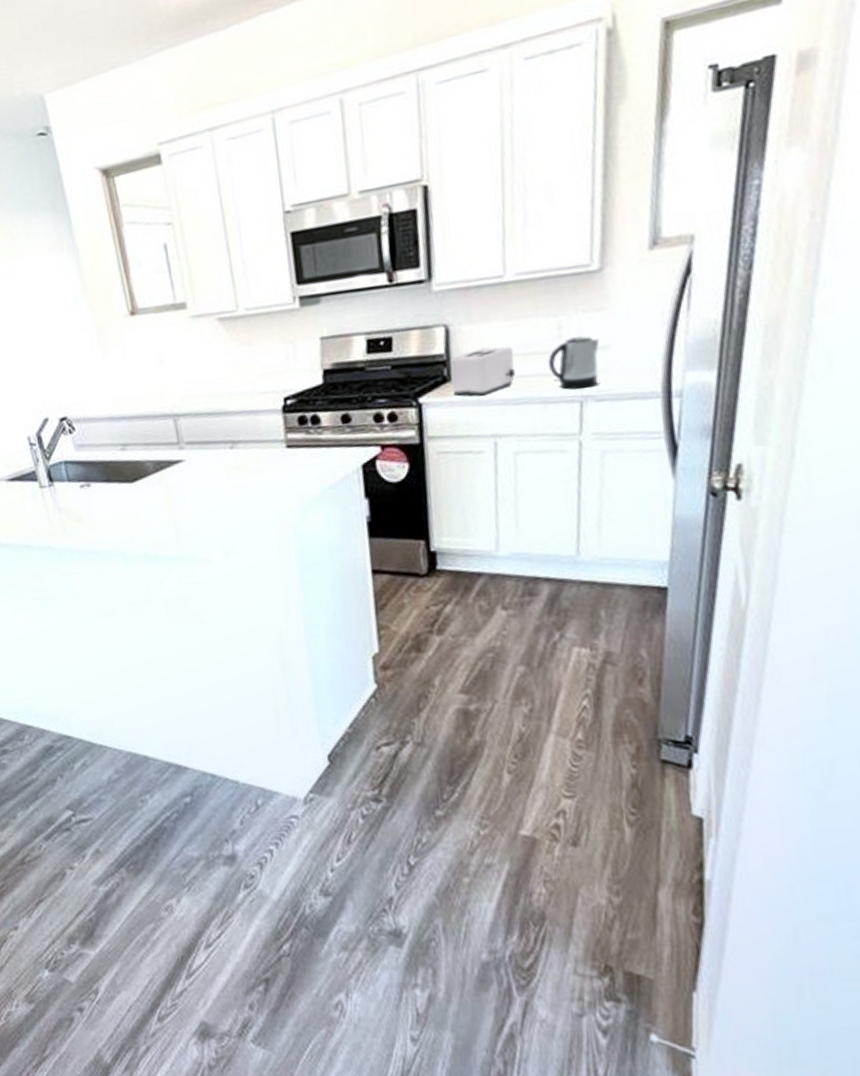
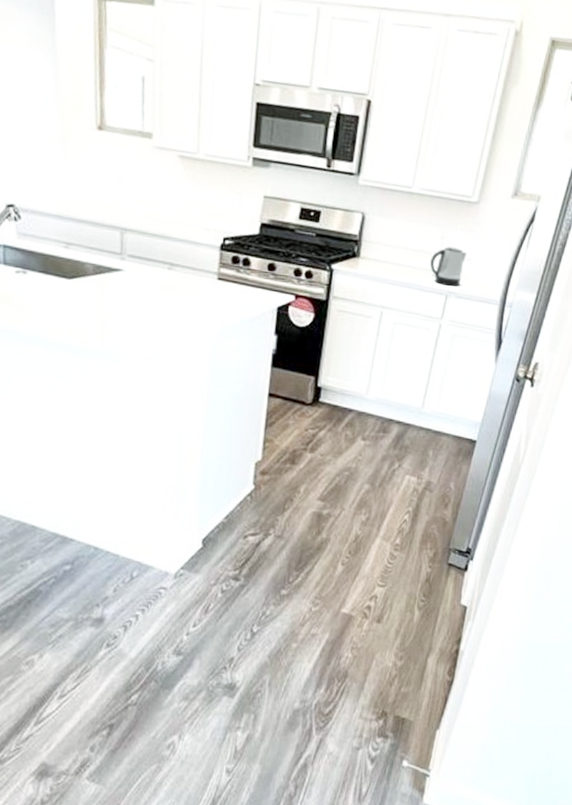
toaster: present [449,346,516,397] -> none [358,237,408,275]

